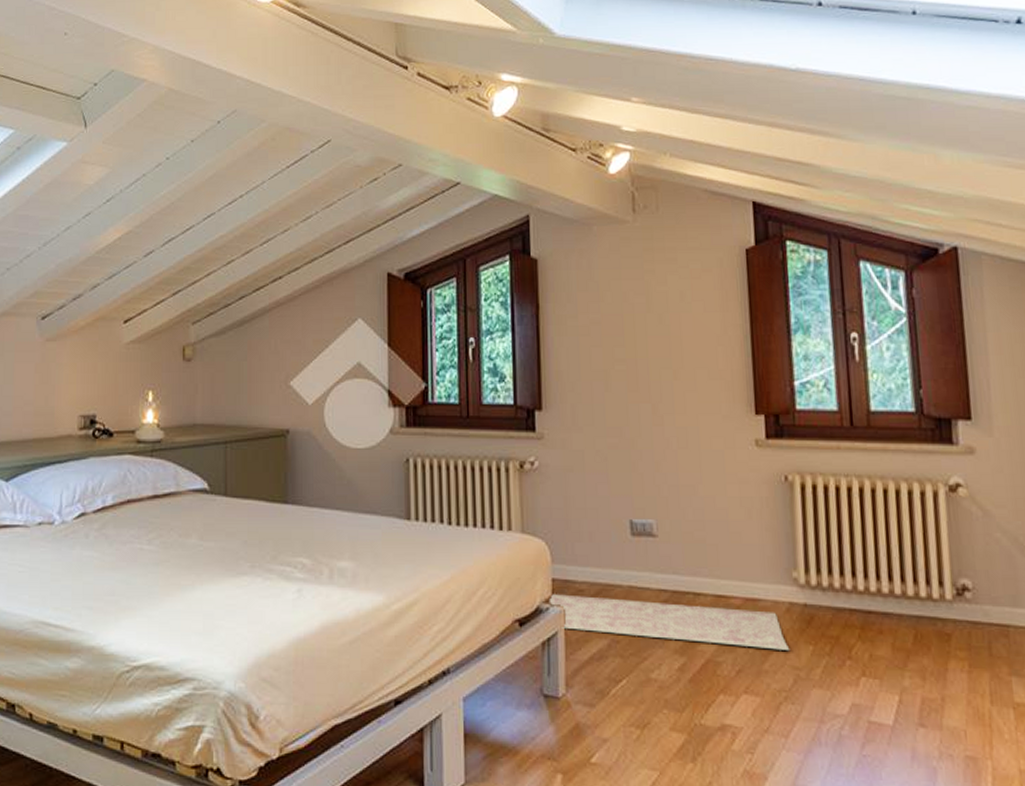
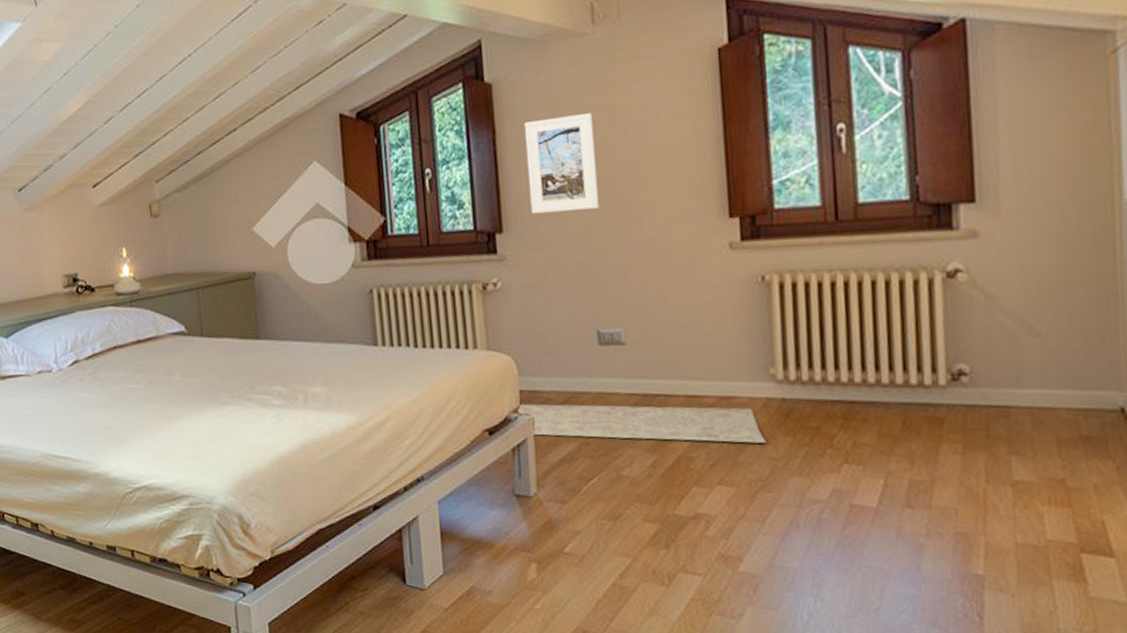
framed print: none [566,298,635,394] -> present [524,113,599,214]

